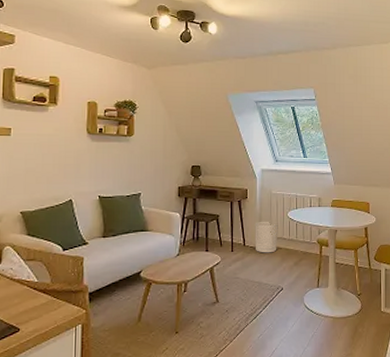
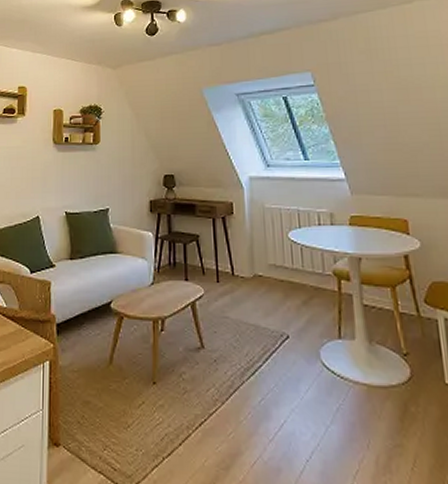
waste bin: present [255,221,278,253] -> none [245,243,277,287]

